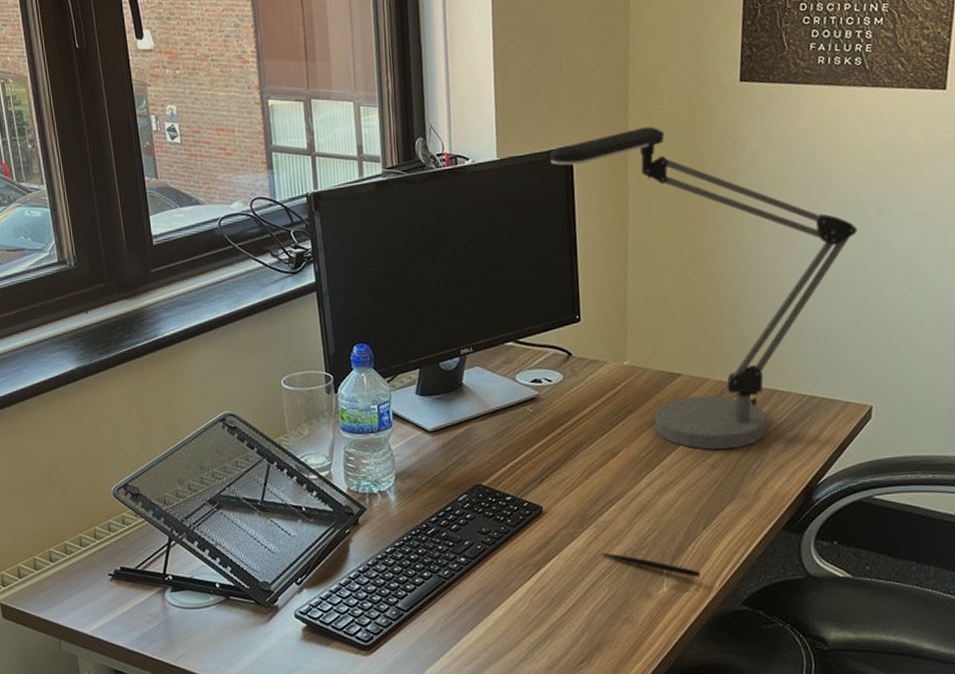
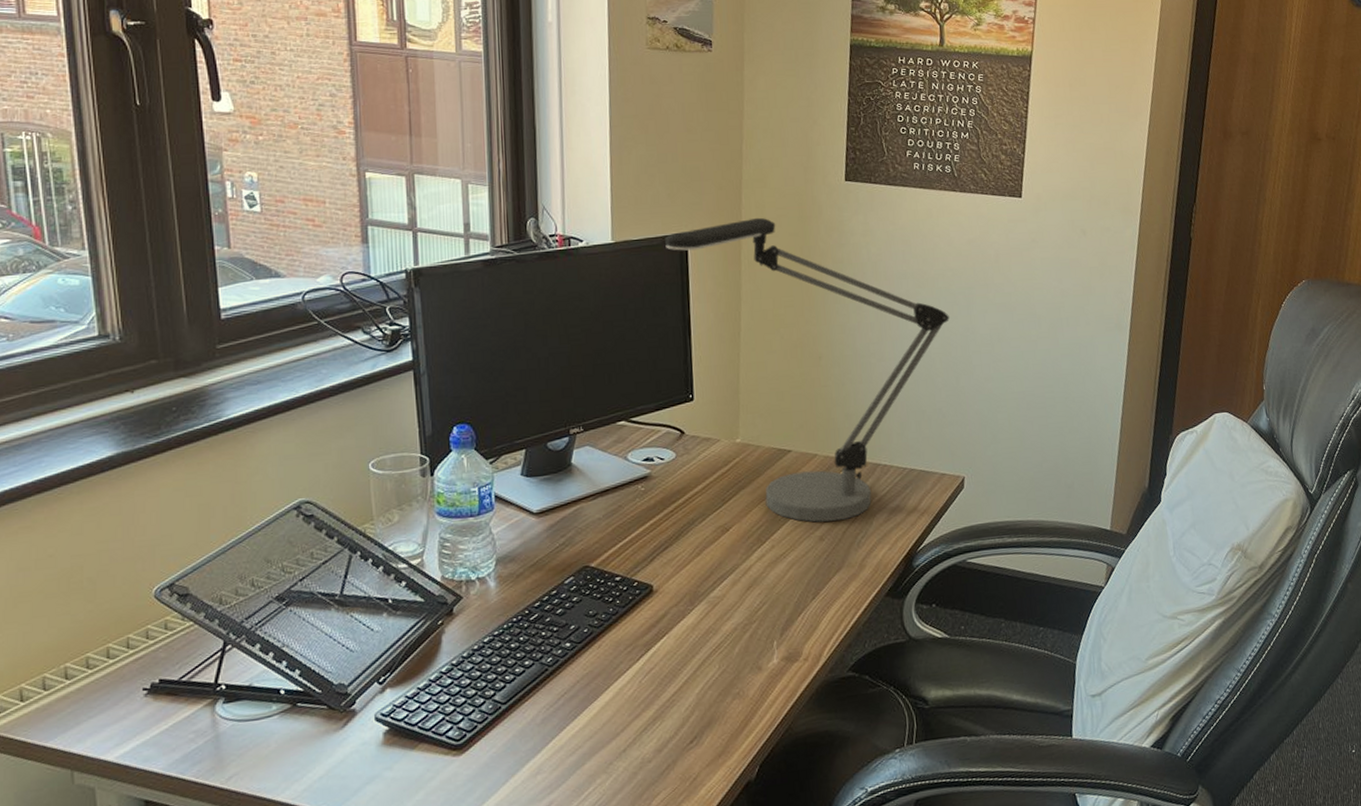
pen: present [601,553,701,577] -> none [712,628,810,647]

